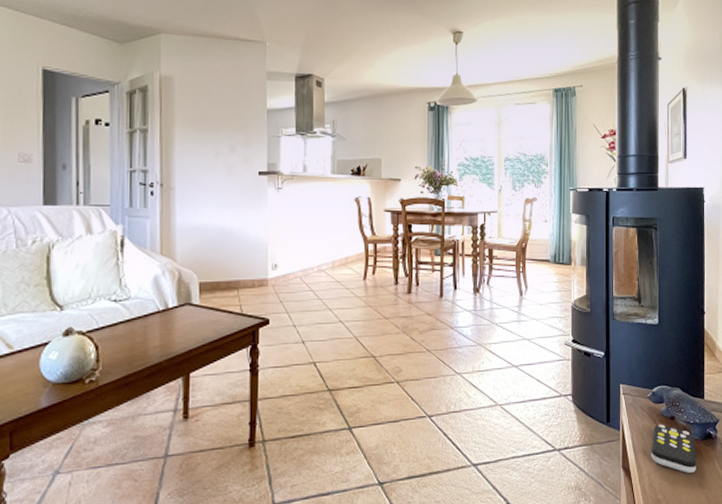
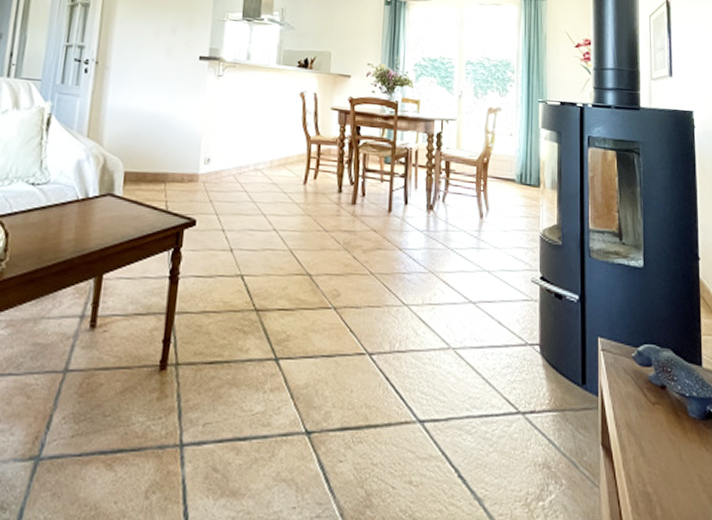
remote control: present [651,424,696,473] -> none [637,393,695,462]

